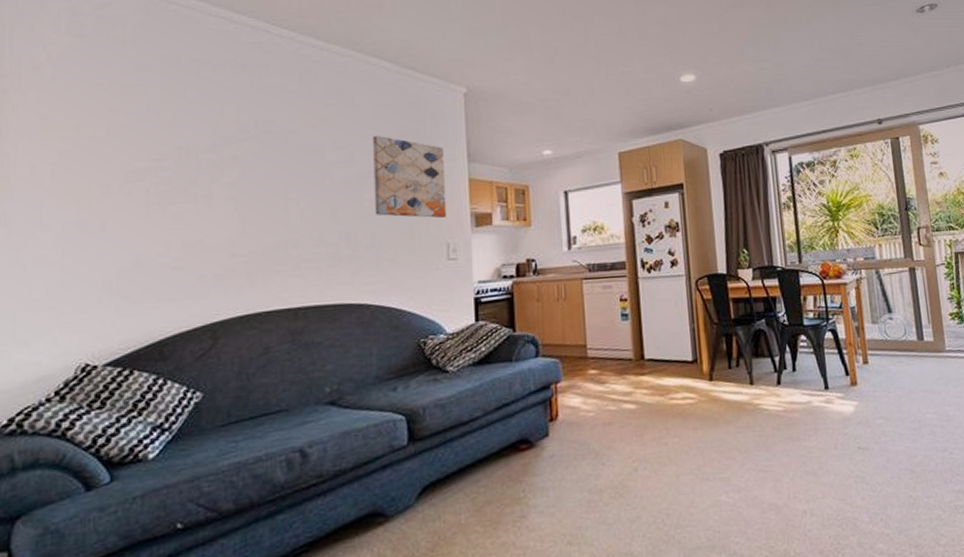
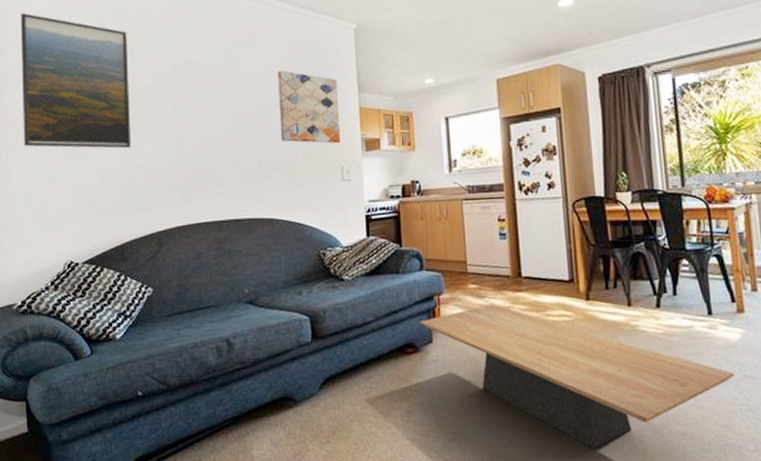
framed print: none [22,52,180,223] -> present [20,13,132,149]
coffee table: none [535,390,849,538] -> present [420,304,734,450]

